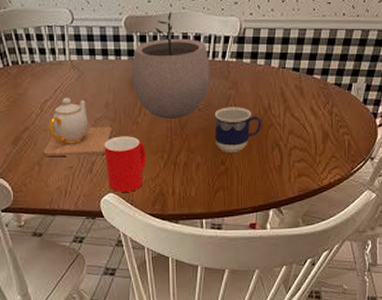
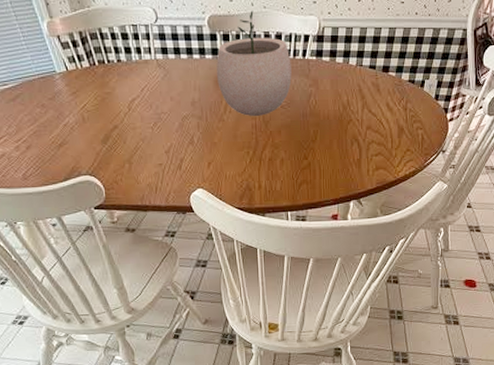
teapot: present [43,98,113,156] -> none [132,97,200,154]
cup: present [104,136,147,192] -> none [191,133,233,187]
cup: present [214,107,262,152] -> none [296,103,342,148]

